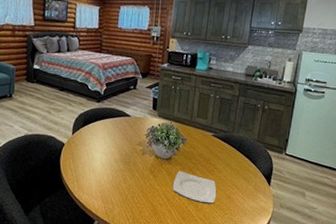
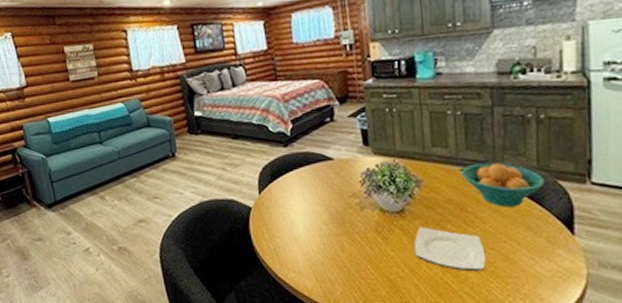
fruit bowl: none [212,132,260,164] -> present [461,162,545,207]

